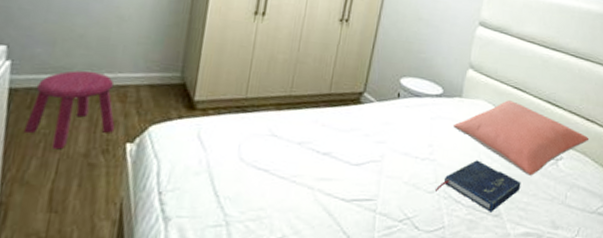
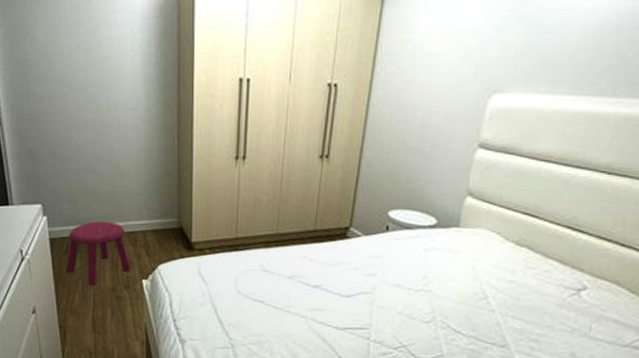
book: present [435,160,521,212] -> none [432,291,533,343]
pillow: present [452,100,590,176] -> none [449,228,624,307]

